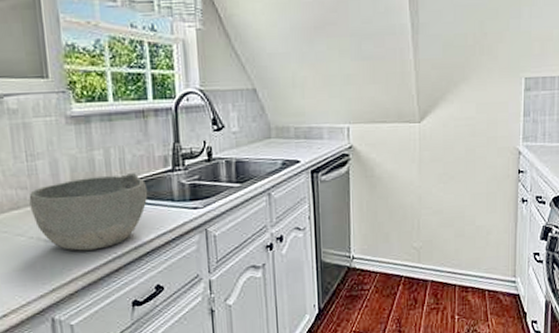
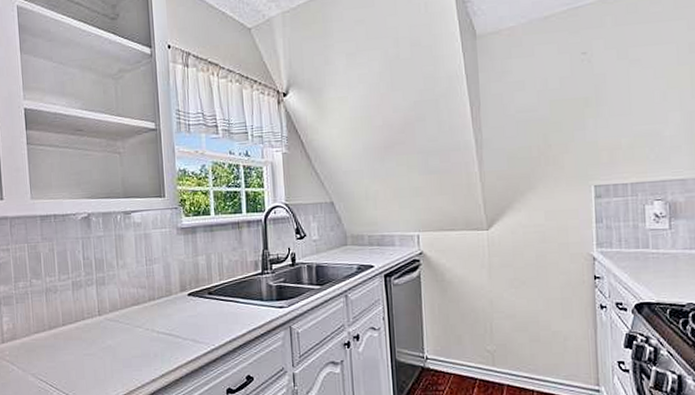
bowl: present [29,173,148,251] -> none [147,276,241,342]

